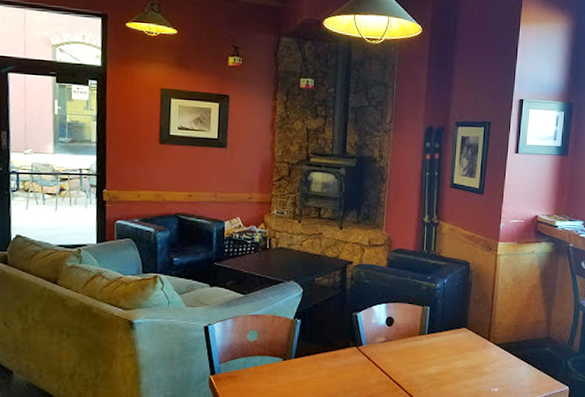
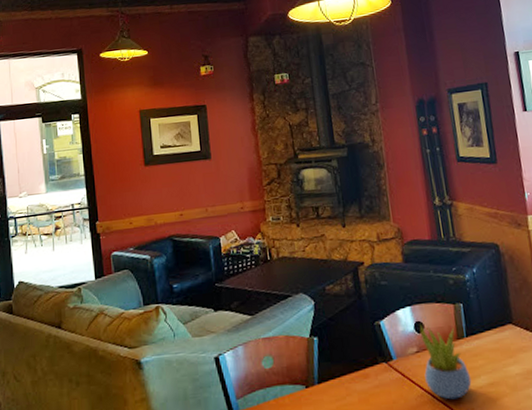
succulent plant: none [386,319,424,382] -> present [419,324,472,400]

